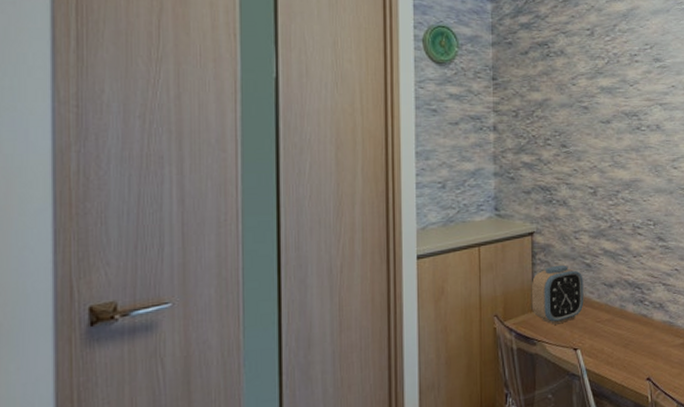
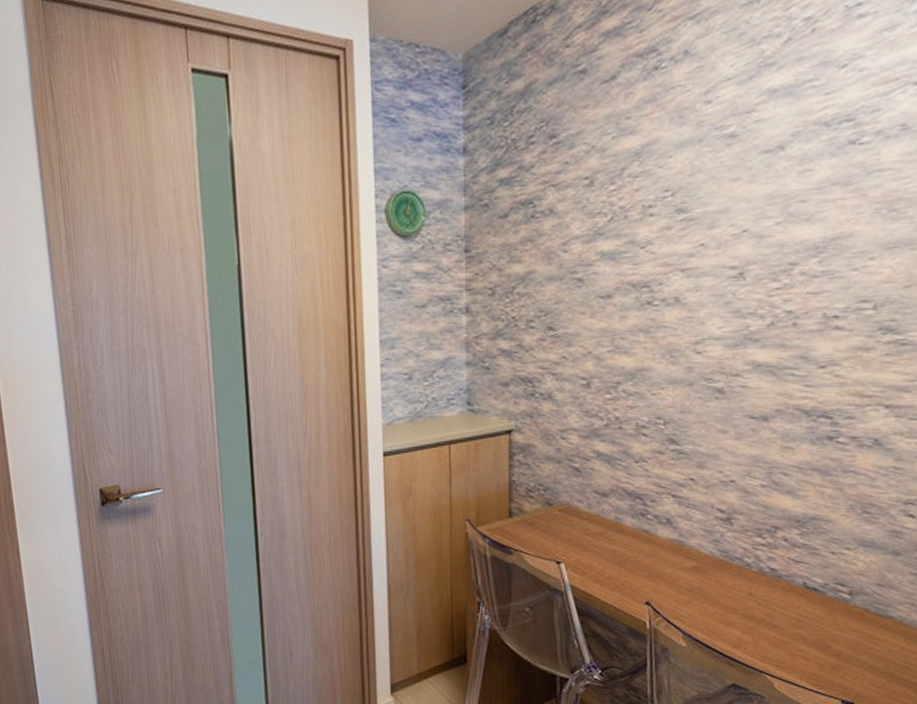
alarm clock: present [531,264,584,325] -> none [508,468,571,534]

